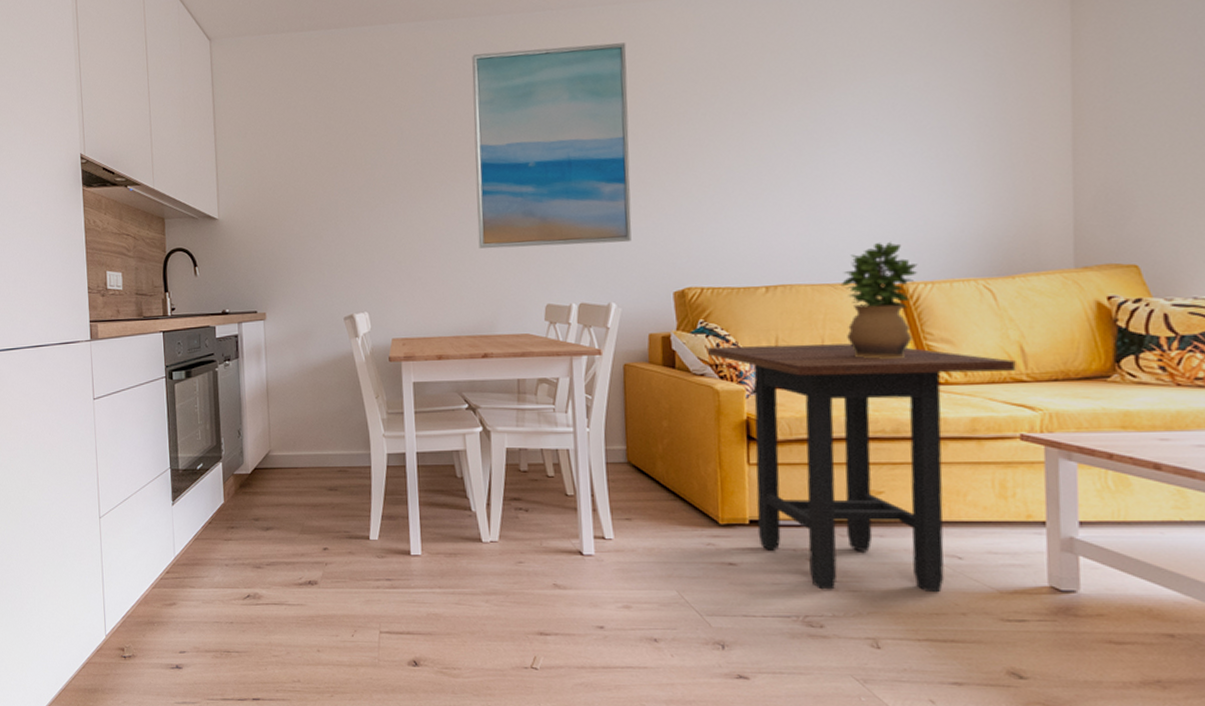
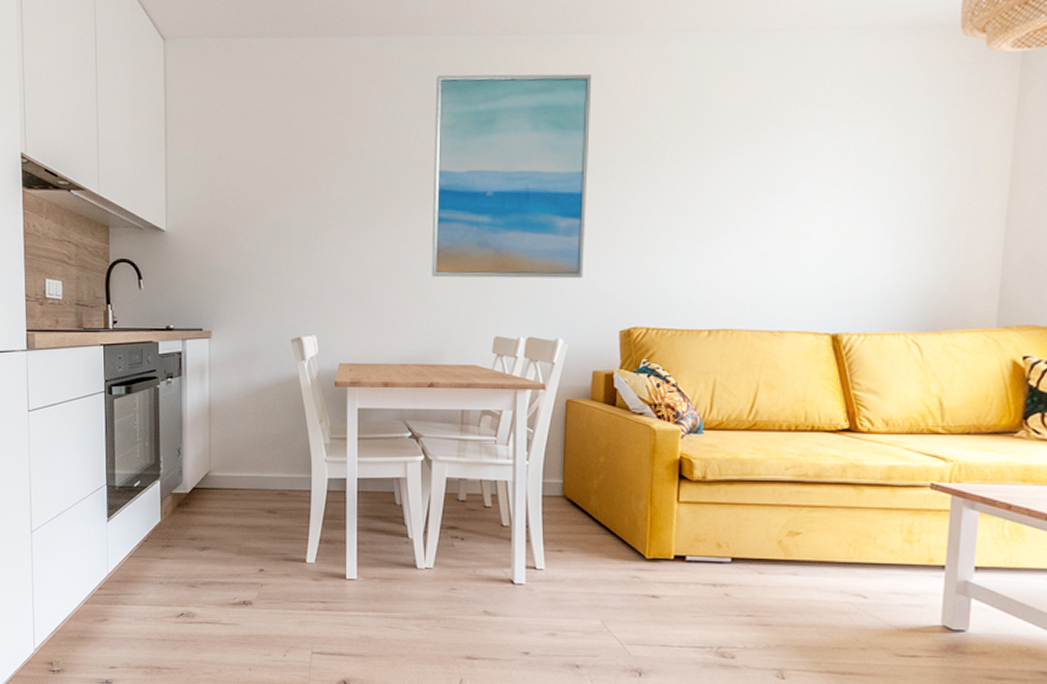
side table: present [707,343,1016,593] -> none [647,387,934,629]
potted plant: present [842,241,918,359] -> none [781,291,853,406]

